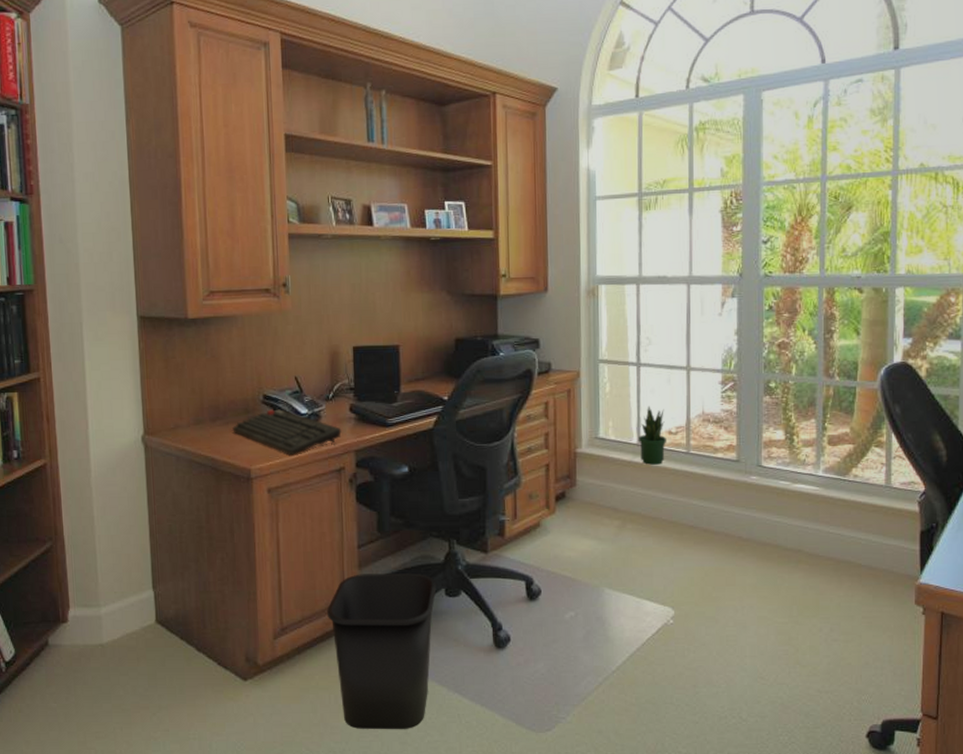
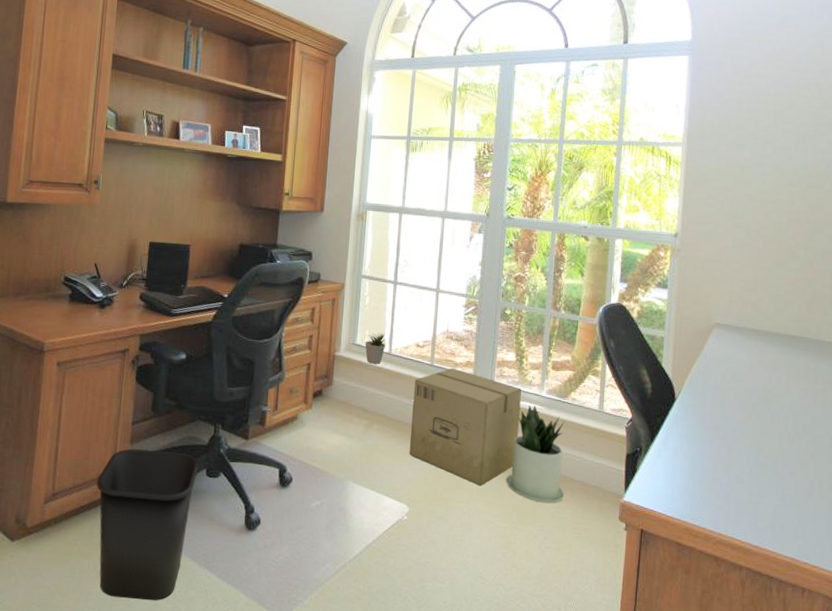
computer keyboard: present [232,409,342,454] -> none [33,290,130,333]
potted plant: none [609,422,634,458] -> present [365,333,386,364]
planter: present [638,405,667,465] -> none [389,320,415,373]
cardboard box: none [669,453,794,581] -> present [409,367,521,487]
planter: none [781,486,851,593] -> present [505,405,565,504]

